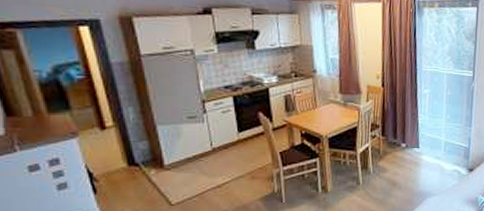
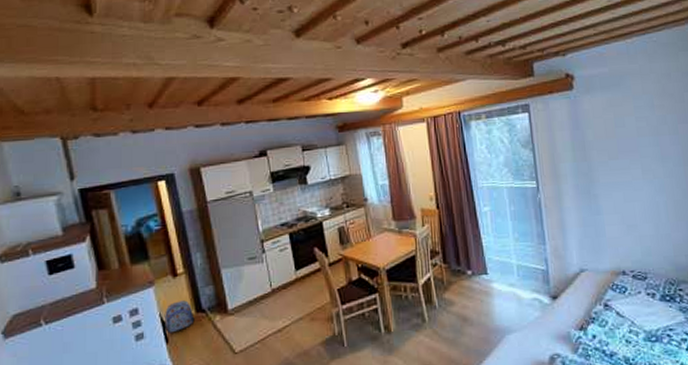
backpack: none [91,153,127,184] -> present [164,300,195,334]

